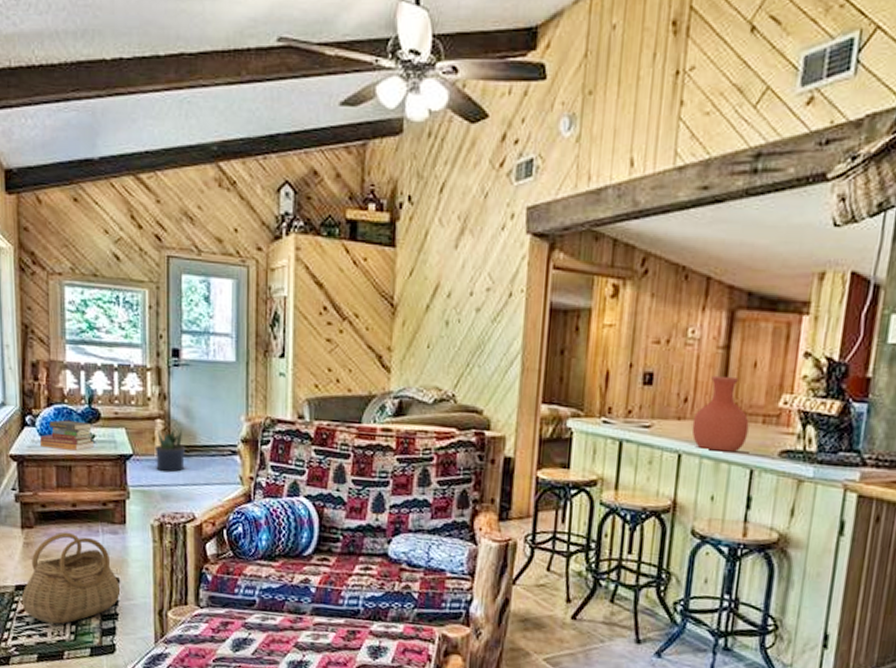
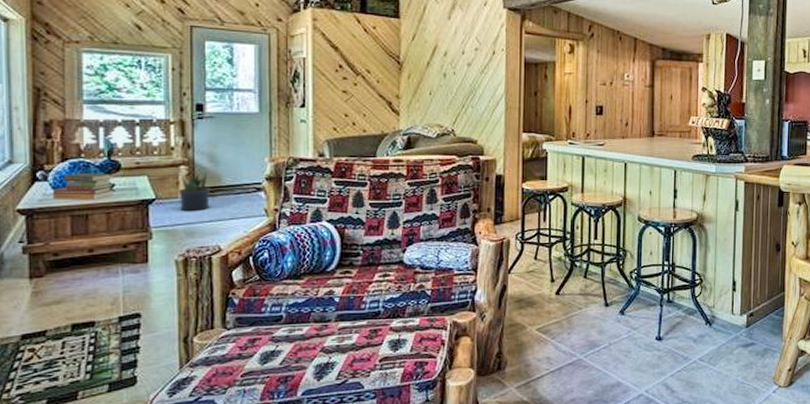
basket: present [21,532,121,624] -> none [28,276,143,367]
vase: present [691,375,750,453] -> none [632,105,671,159]

